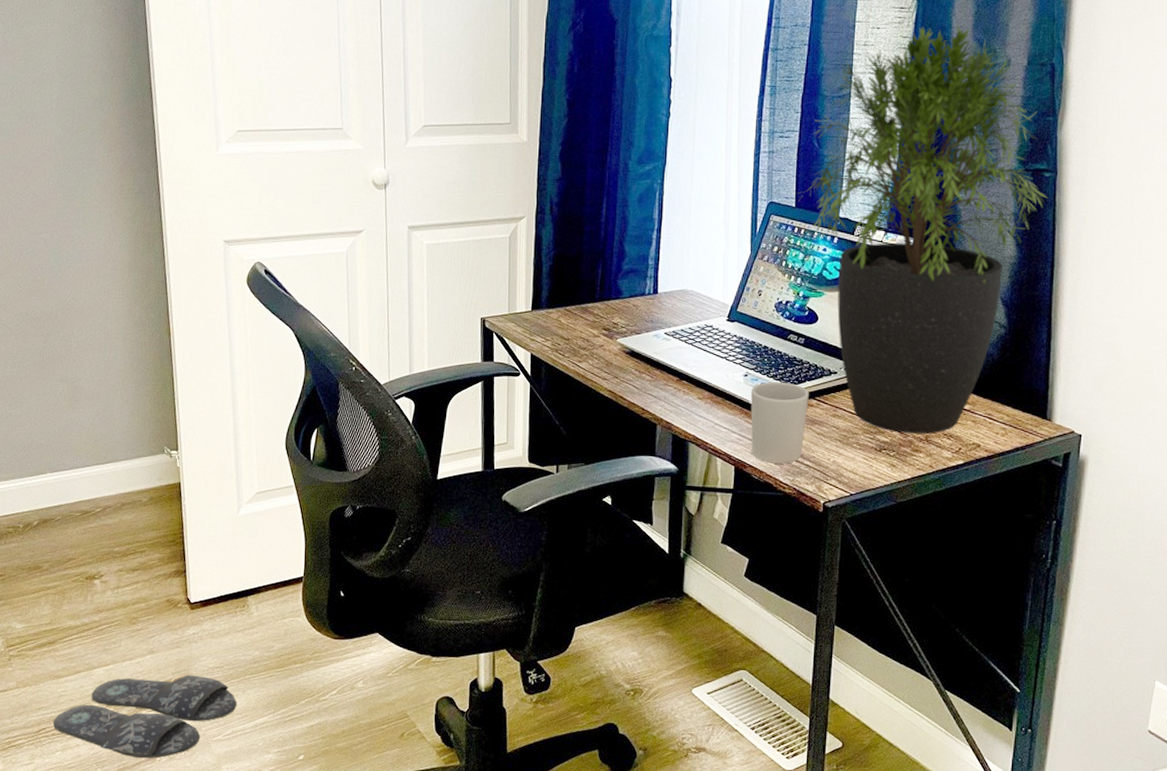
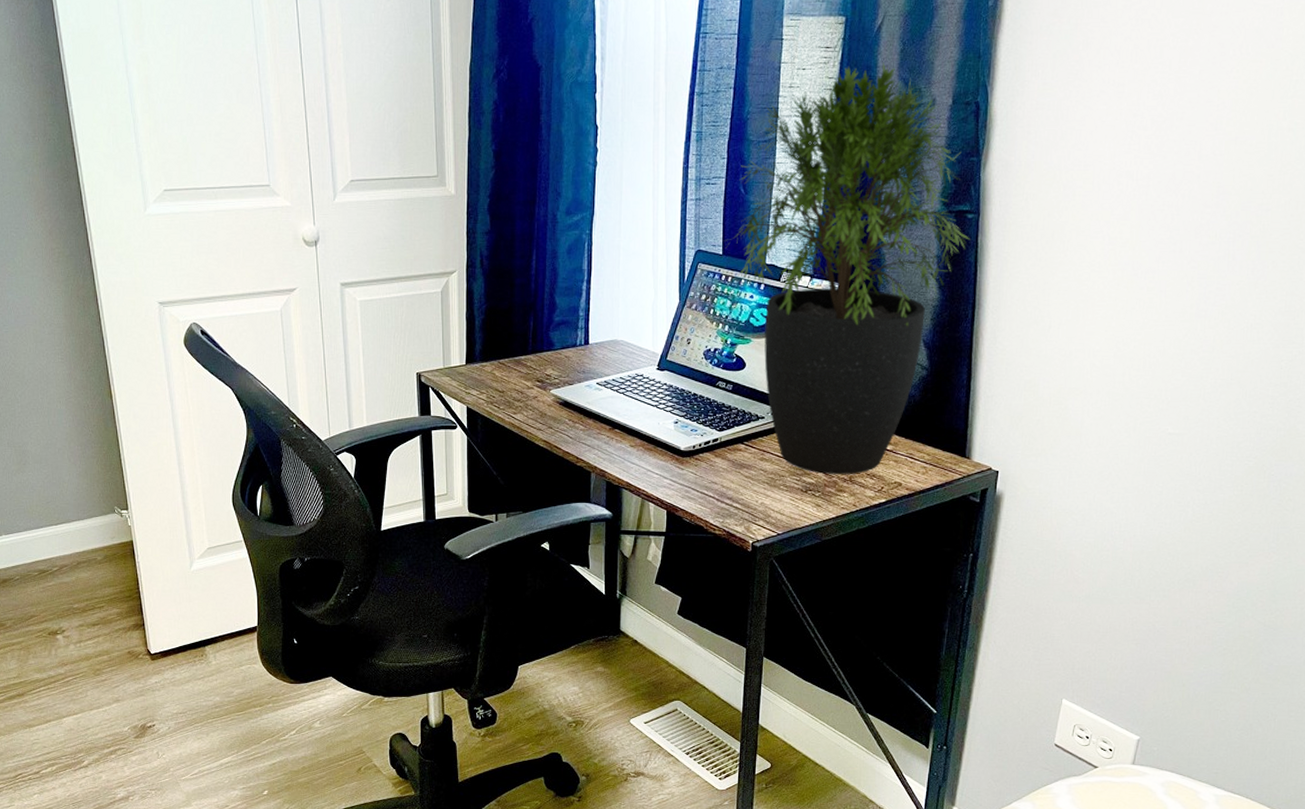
slippers: present [53,674,237,759] -> none [28,720,202,798]
mug: present [750,381,809,464] -> none [681,428,737,507]

